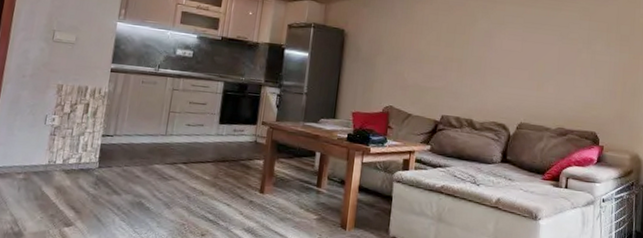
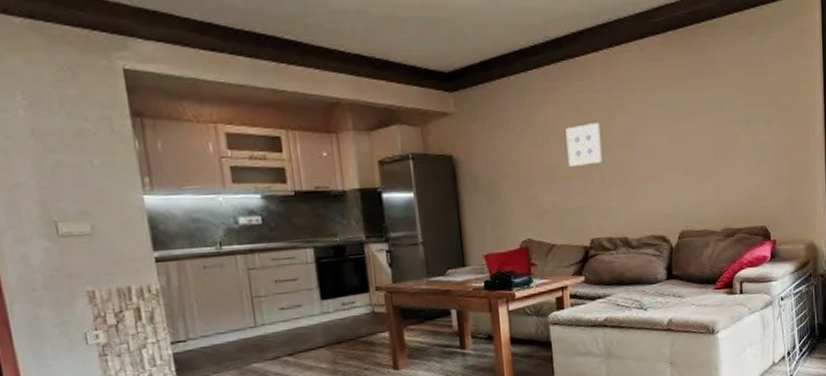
wall art: none [434,22,465,55] -> present [565,123,603,168]

